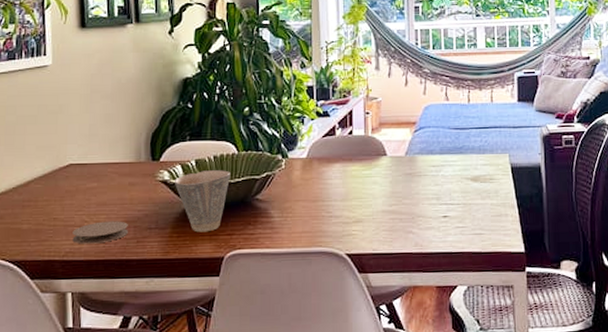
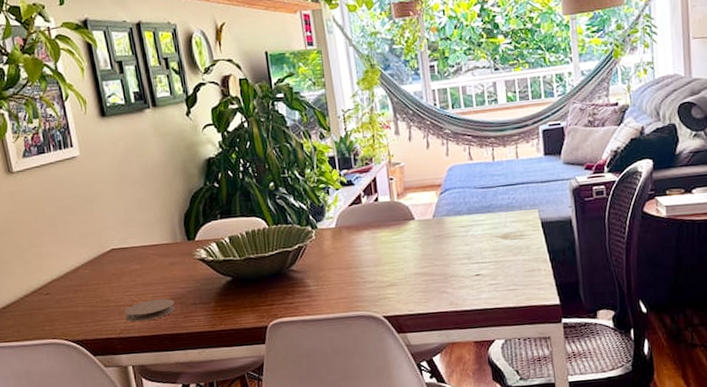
cup: present [175,170,230,233] -> none [212,244,264,305]

